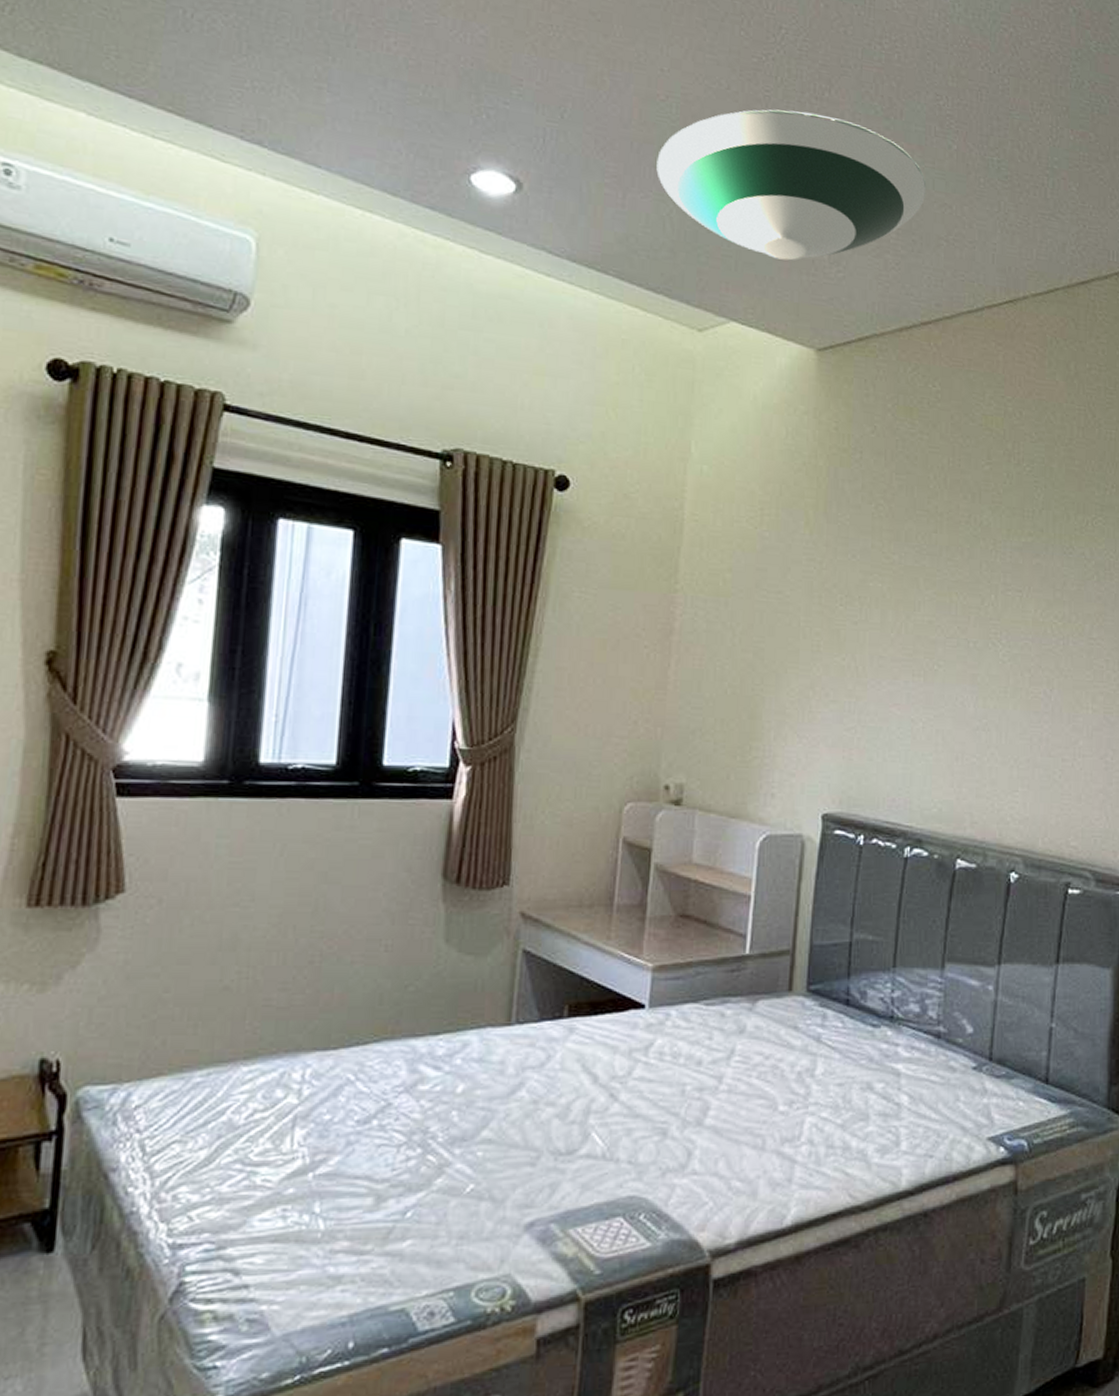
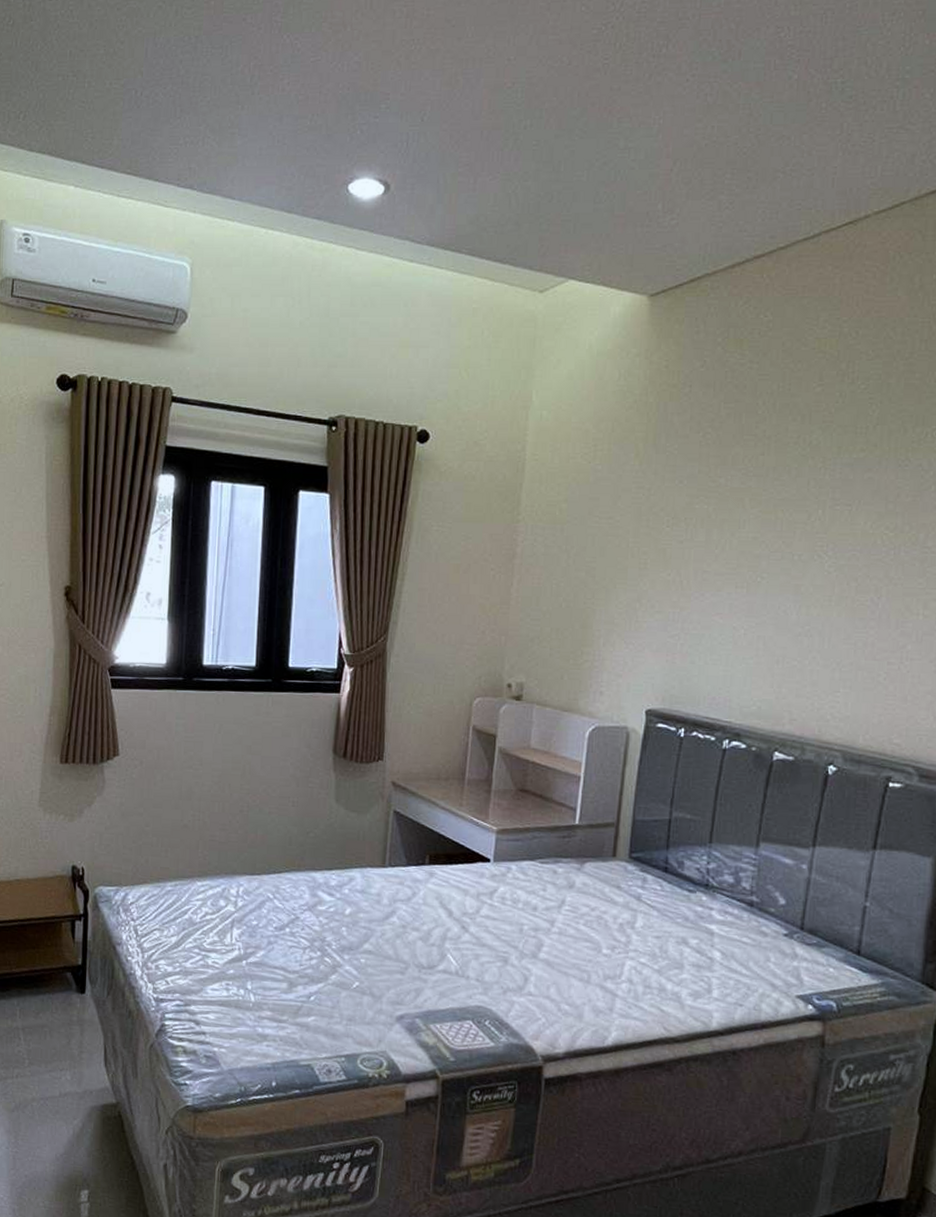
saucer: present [656,109,927,261] -> none [503,71,764,216]

